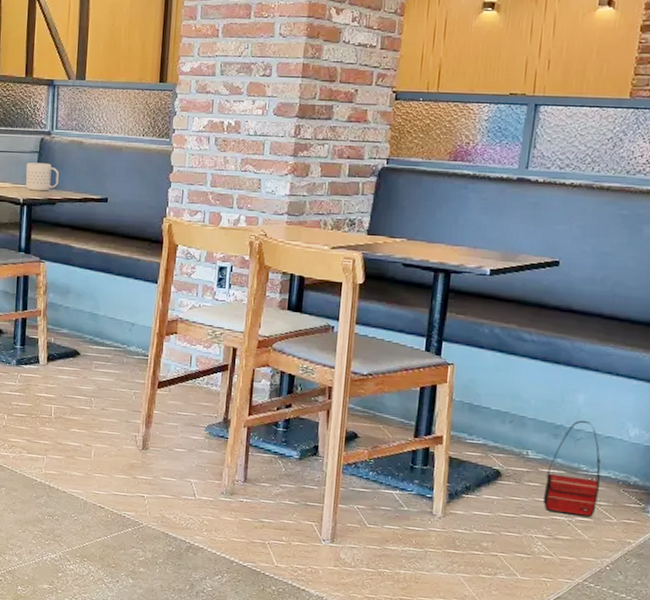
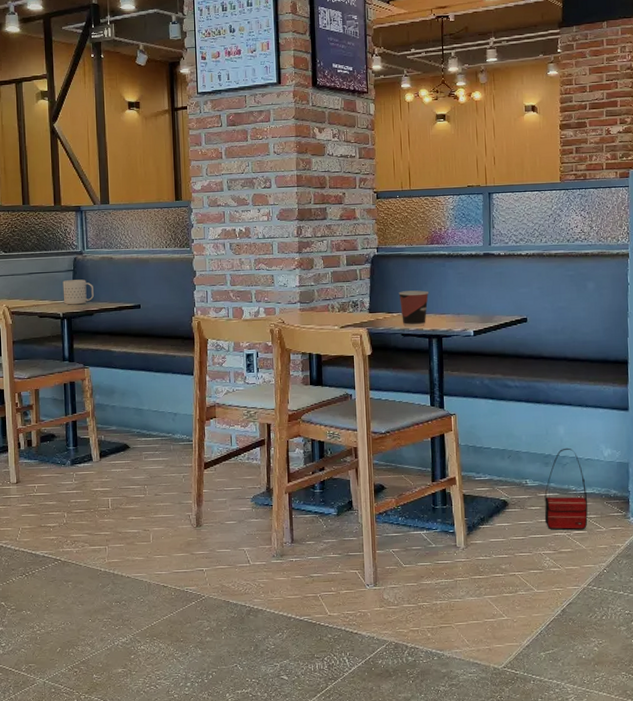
cup: none [405,213,443,258] -> present [398,290,430,328]

